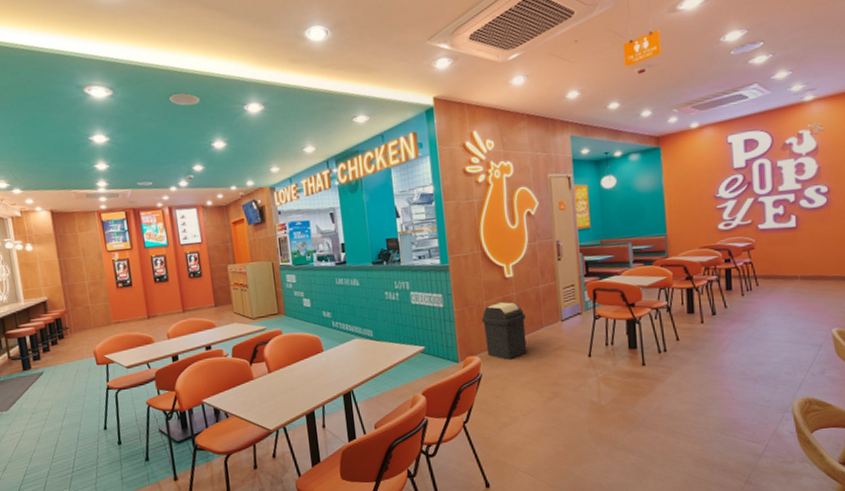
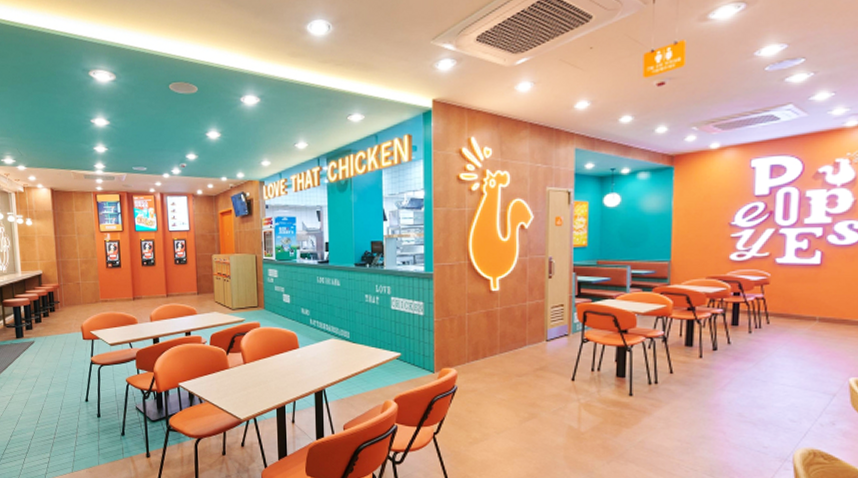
trash bin: present [481,301,527,360] -> none [461,316,508,376]

